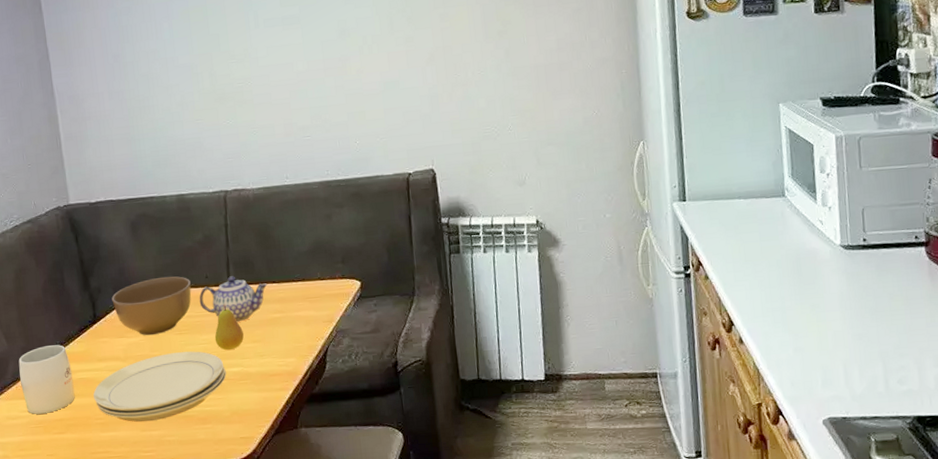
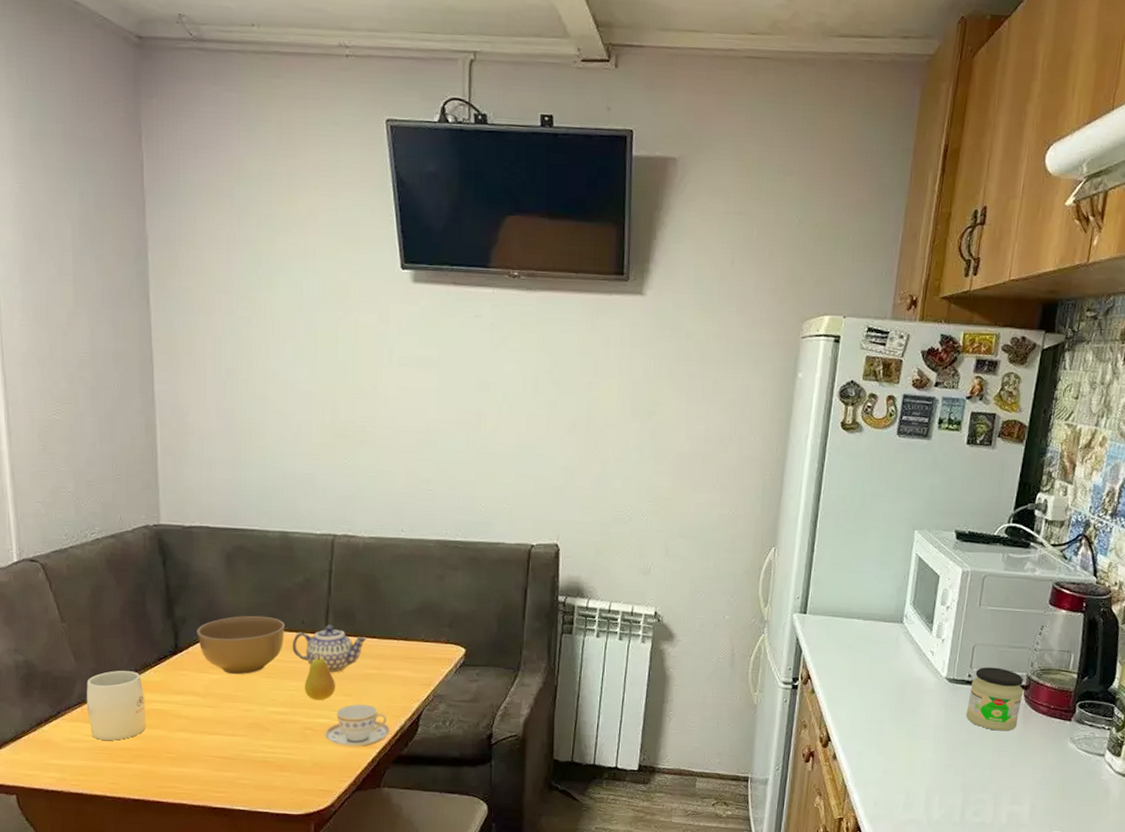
plate: present [93,351,226,422] -> none [166,695,312,762]
teacup: none [238,348,301,393] -> present [324,704,391,749]
jar: none [868,227,925,293] -> present [965,667,1024,731]

